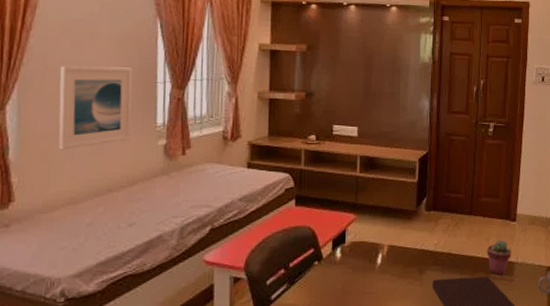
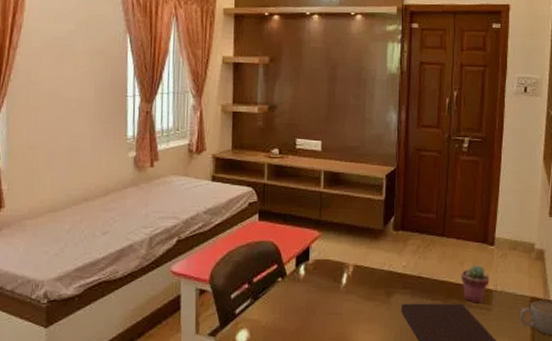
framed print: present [58,66,132,150] -> none [41,81,105,161]

